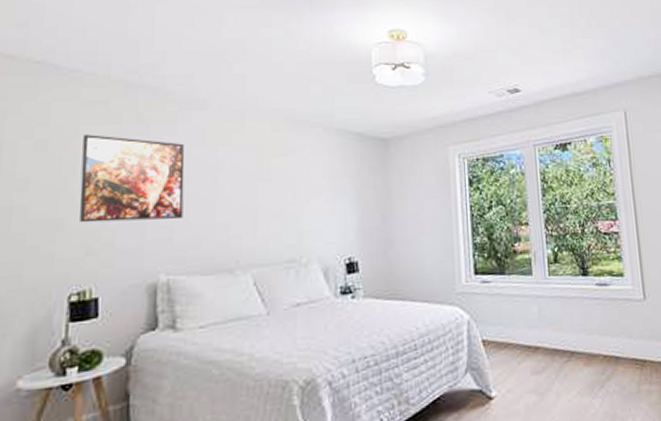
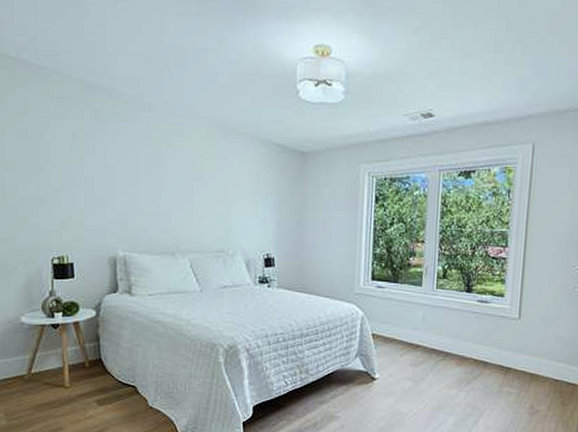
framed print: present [79,134,185,223] -> none [54,127,135,206]

